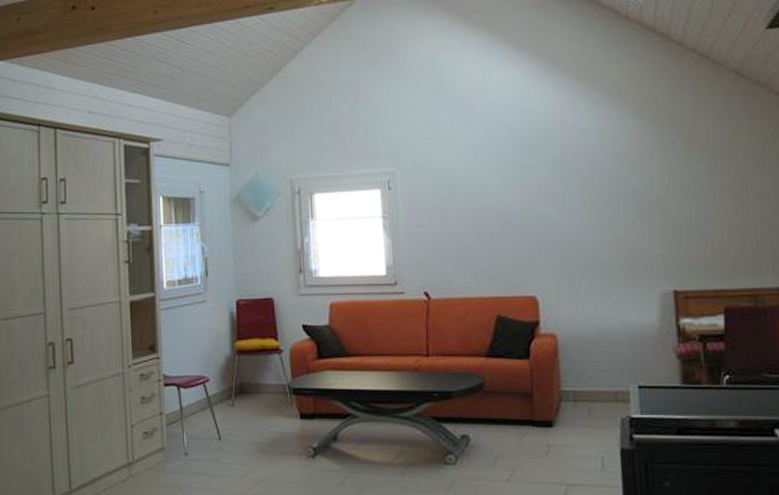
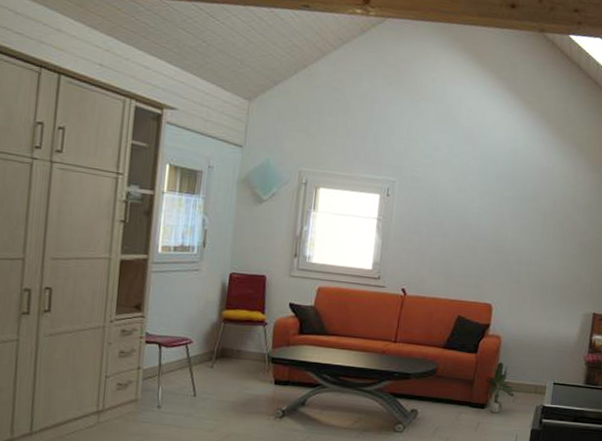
potted plant: none [546,366,590,432] -> present [484,361,515,414]

